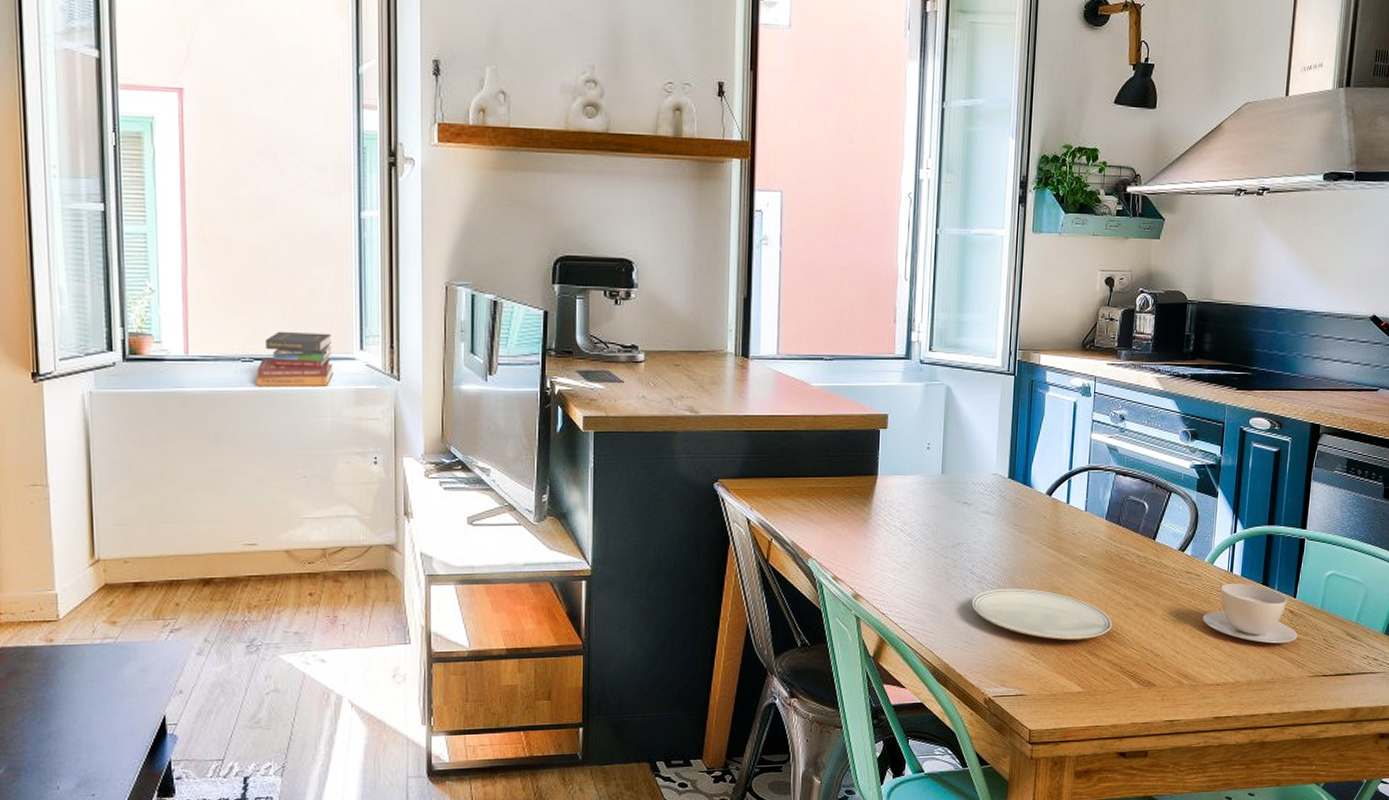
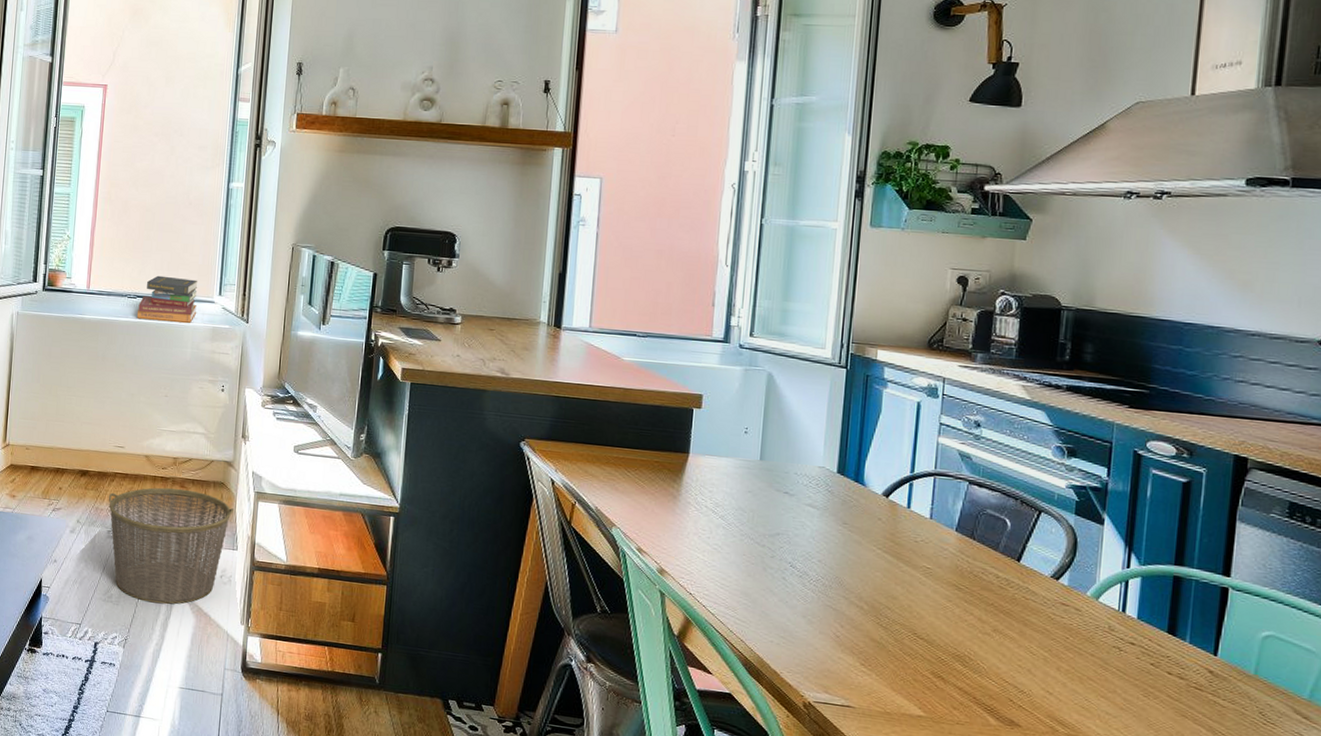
basket: none [242,583,402,720] -> present [108,487,234,604]
plate: present [971,588,1113,641] -> none [791,587,964,660]
teacup: present [1202,583,1298,644] -> none [1083,624,1221,708]

